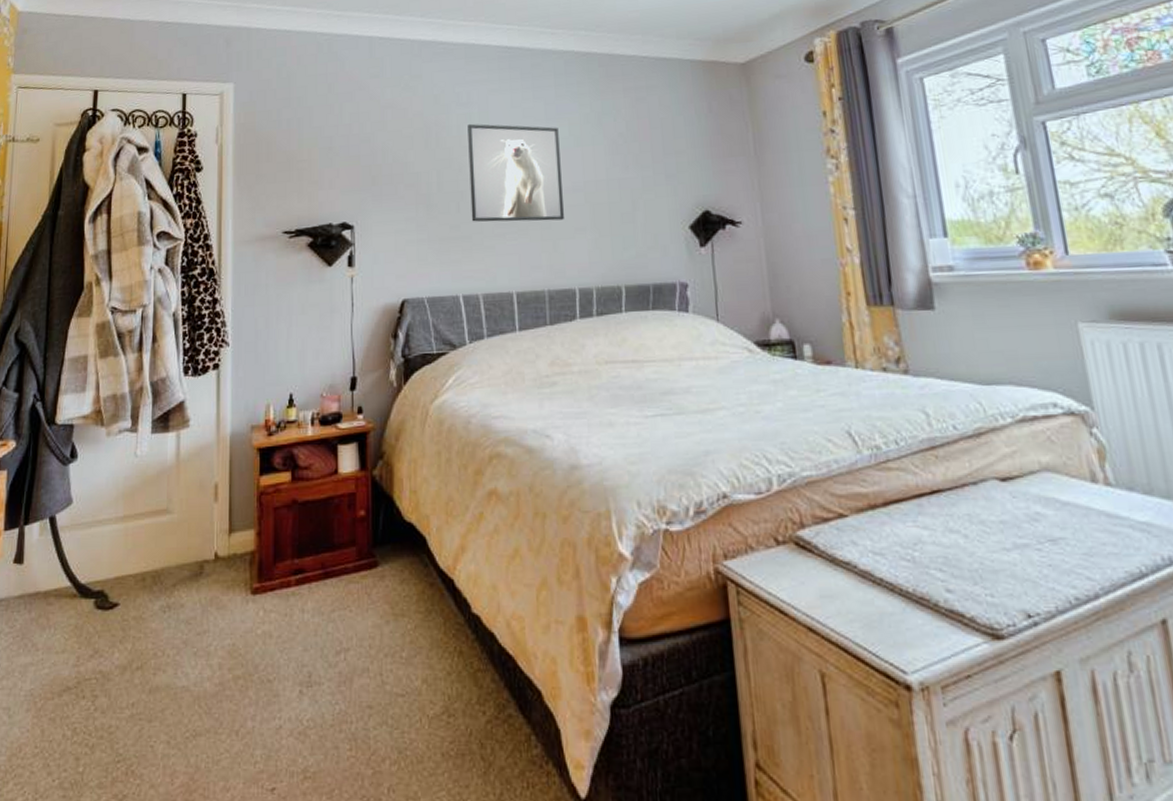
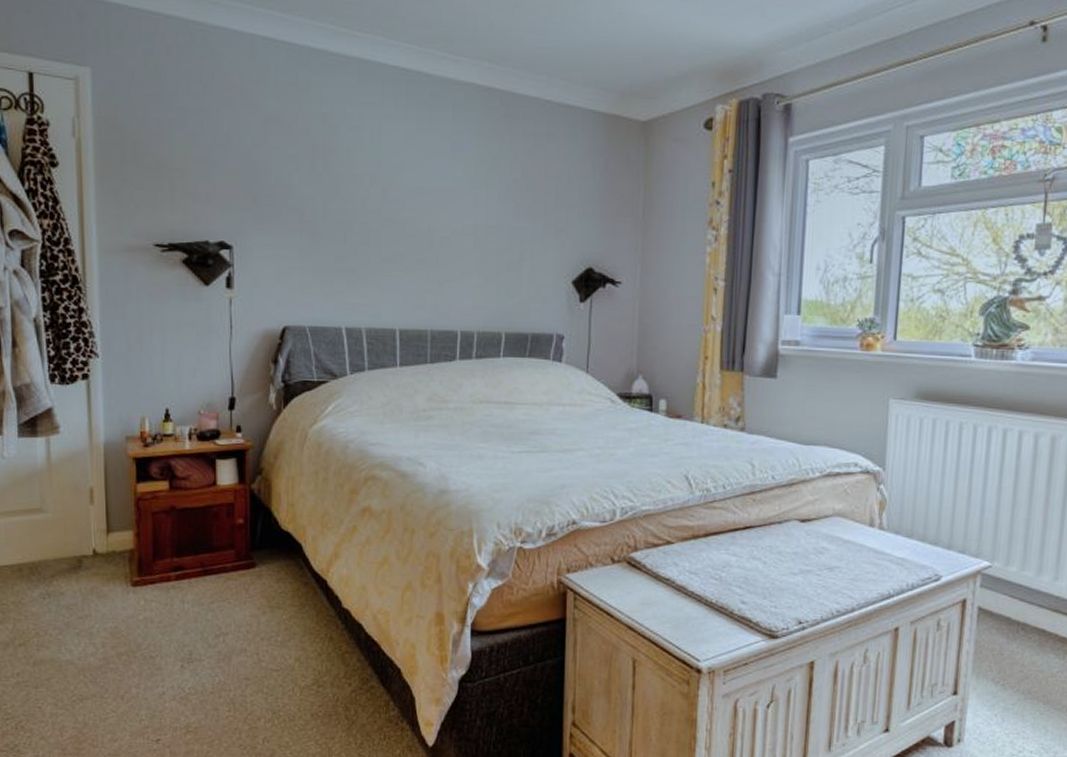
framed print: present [467,123,564,222] -> none [358,150,453,262]

